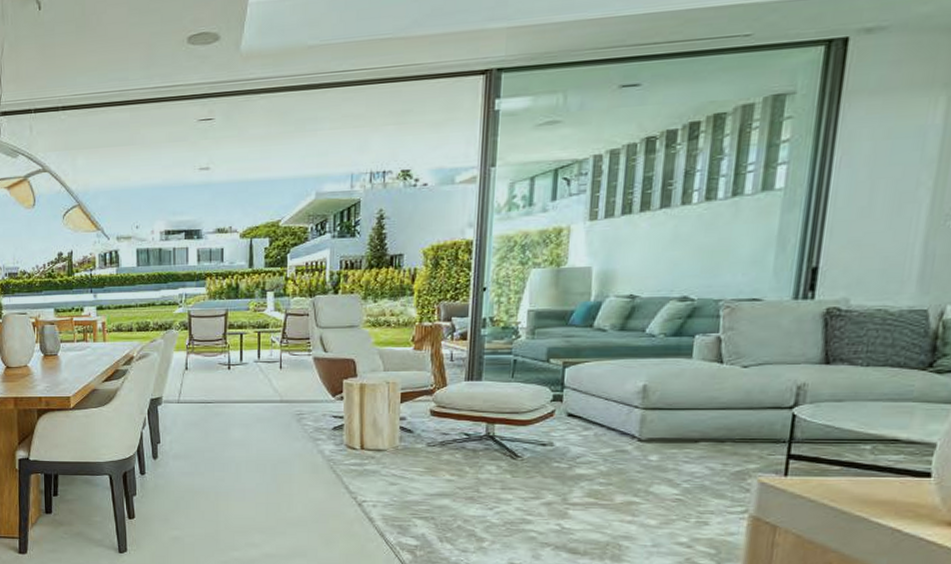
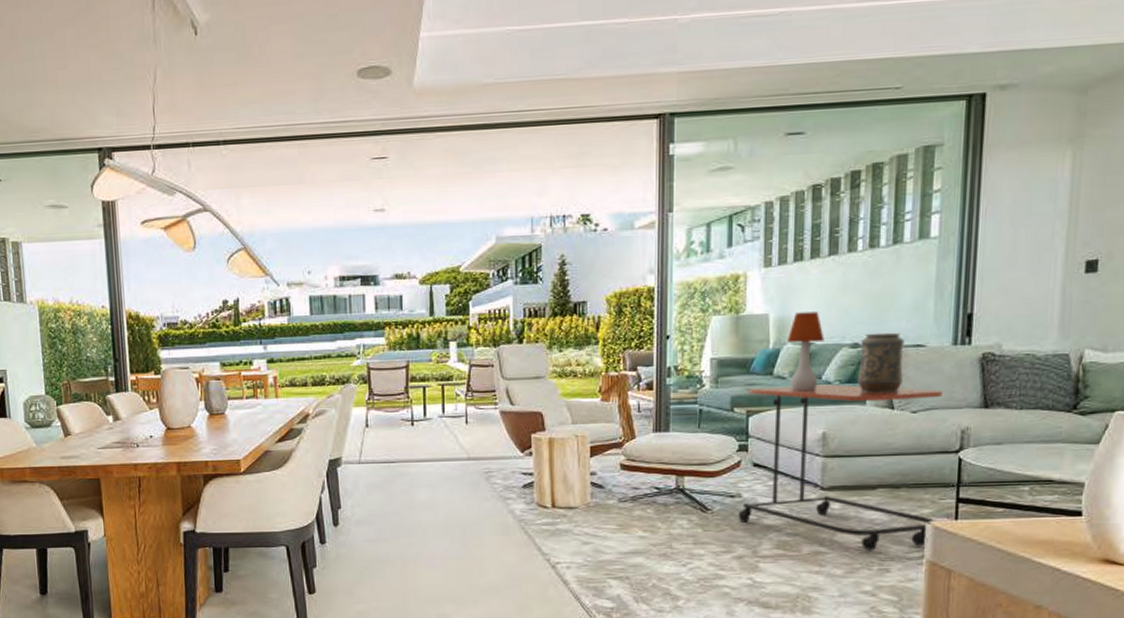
side table: none [548,337,779,503] -> present [738,384,943,551]
table lamp: none [609,265,651,344] -> present [786,311,824,391]
decorative vase: none [684,286,739,347] -> present [858,332,905,393]

